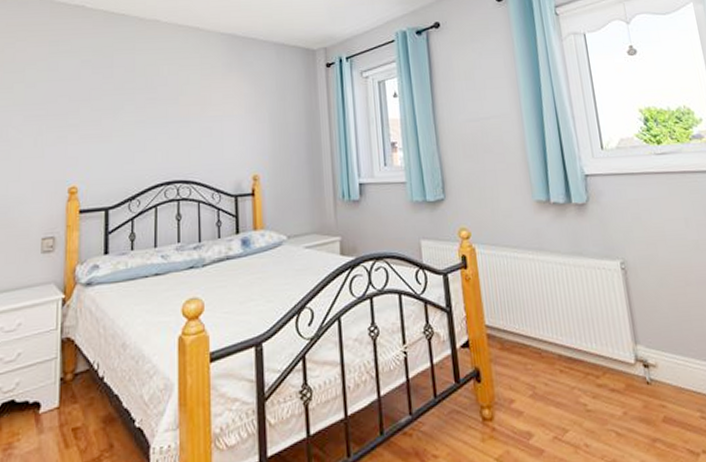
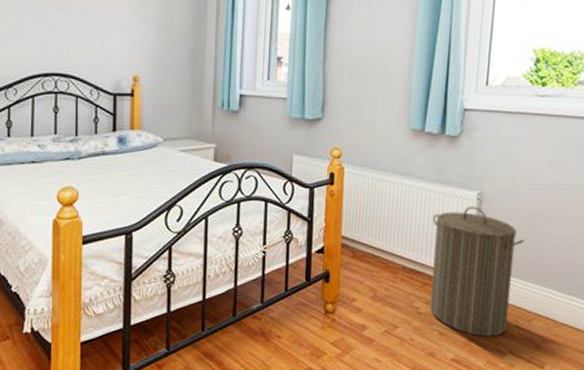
laundry hamper: none [578,277,692,435] -> present [430,206,524,338]

